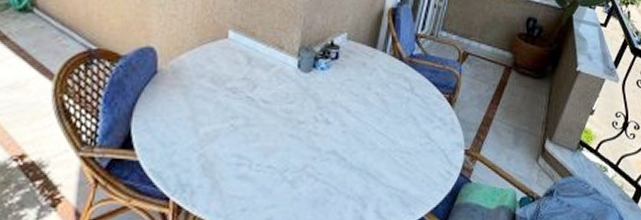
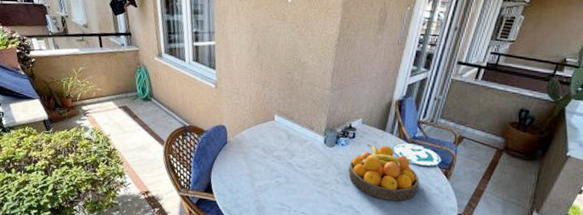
fruit bowl: none [330,67,419,140] -> present [348,144,419,201]
plate: none [386,63,444,91] -> present [393,143,441,166]

